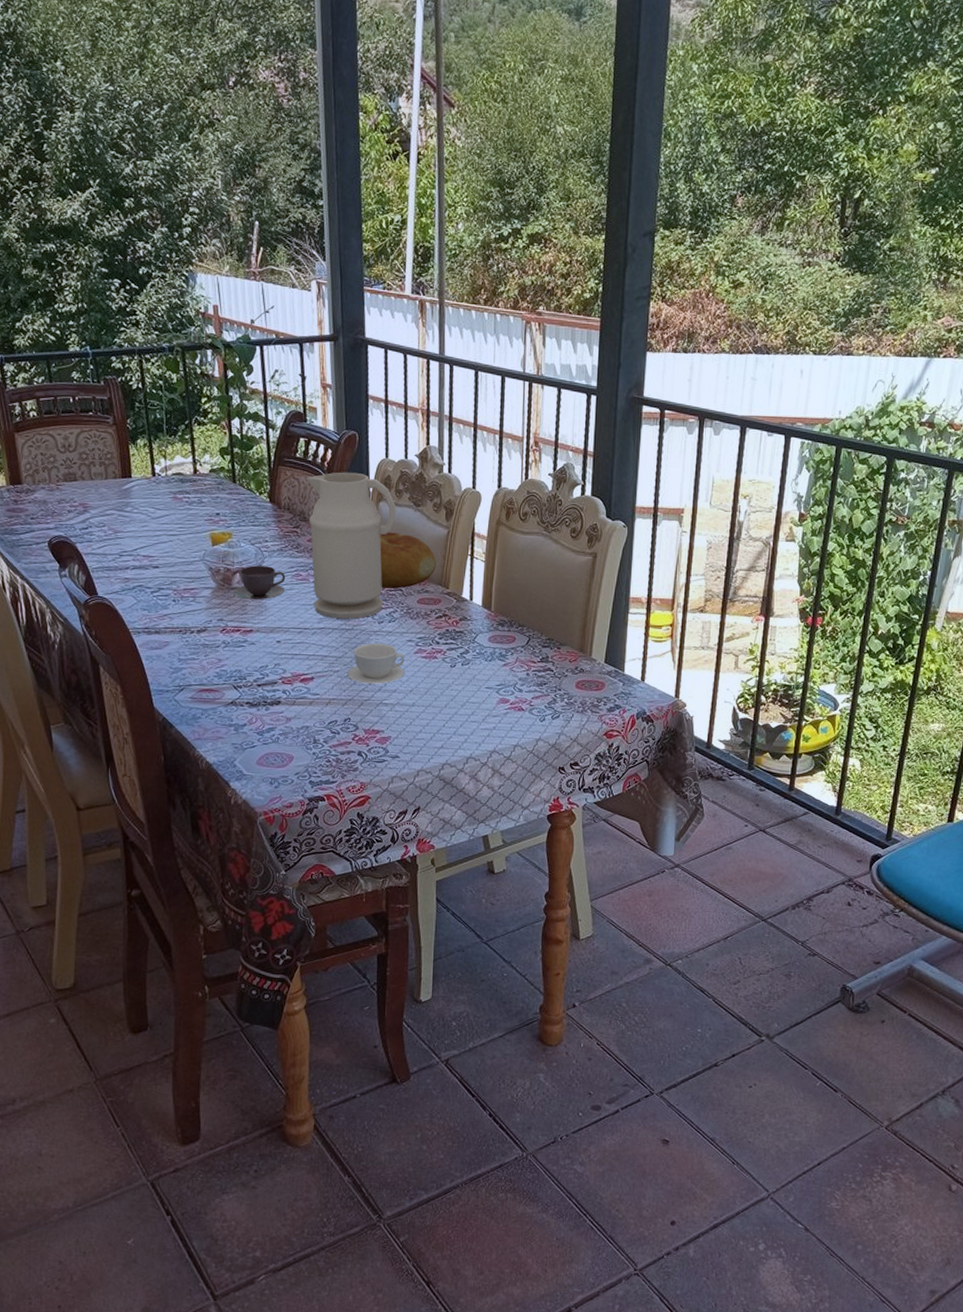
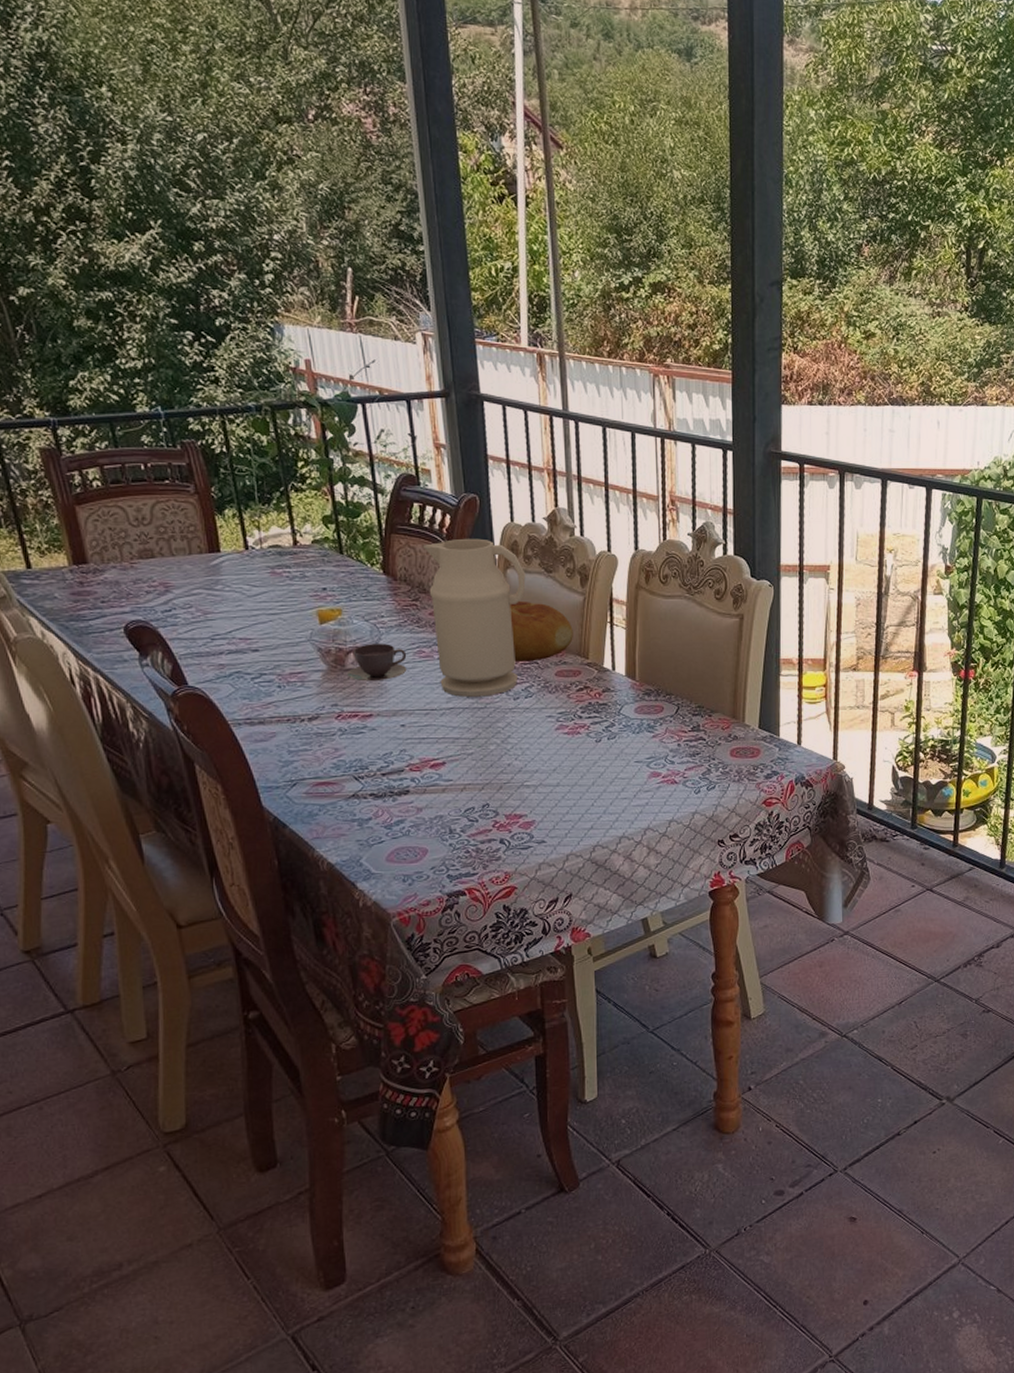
teacup: present [347,643,405,684] -> none [482,721,546,765]

